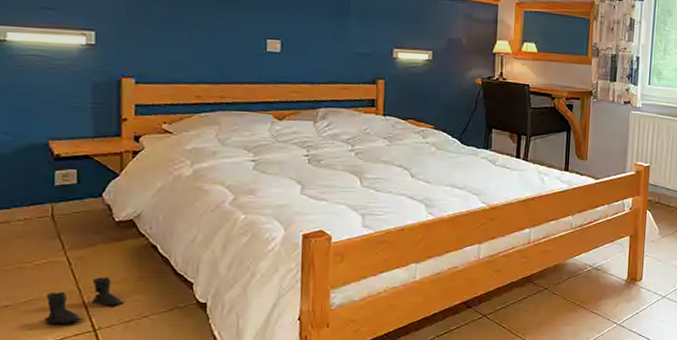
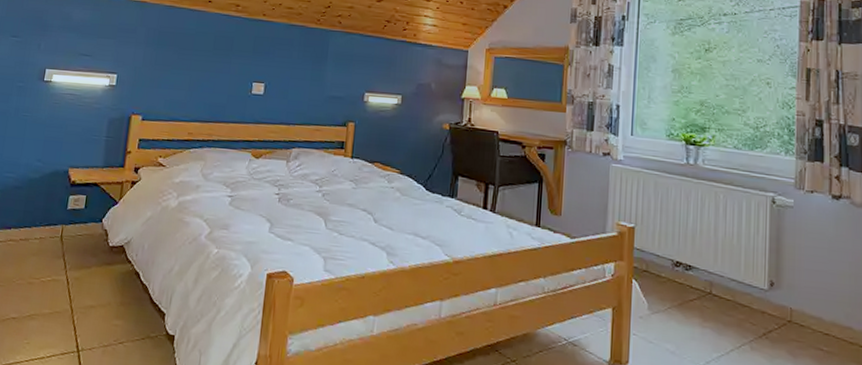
boots: present [44,277,125,324] -> none [40,299,107,342]

